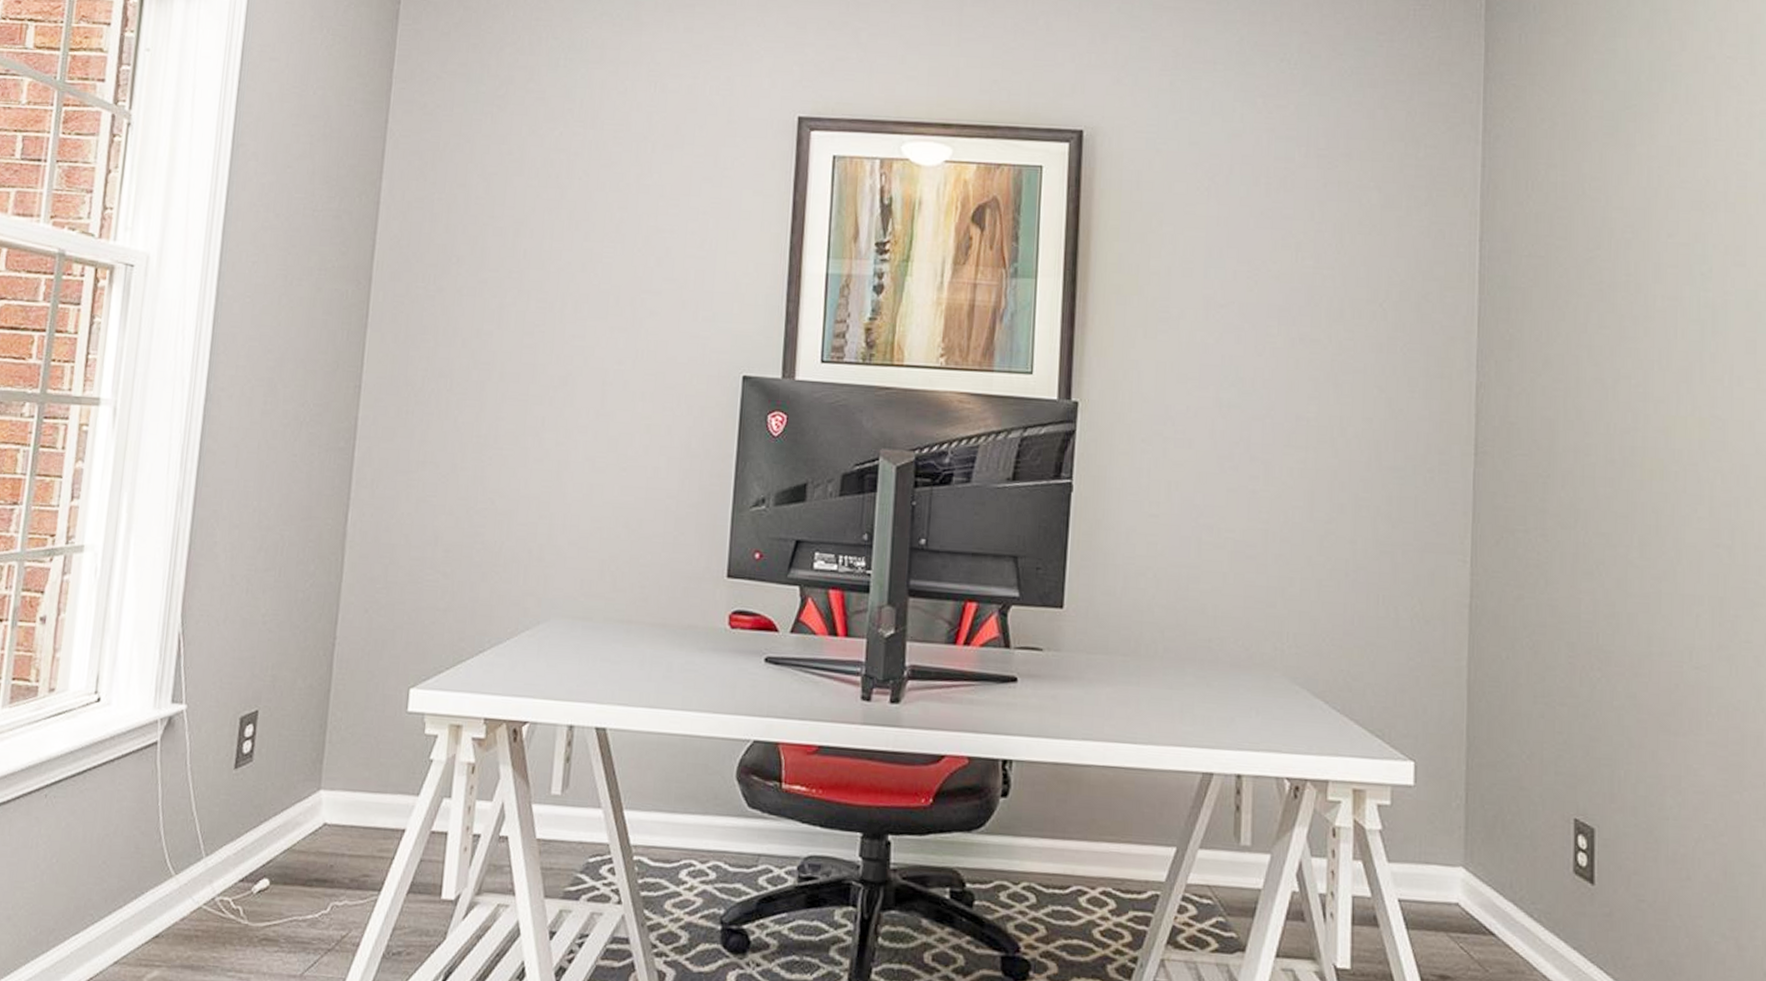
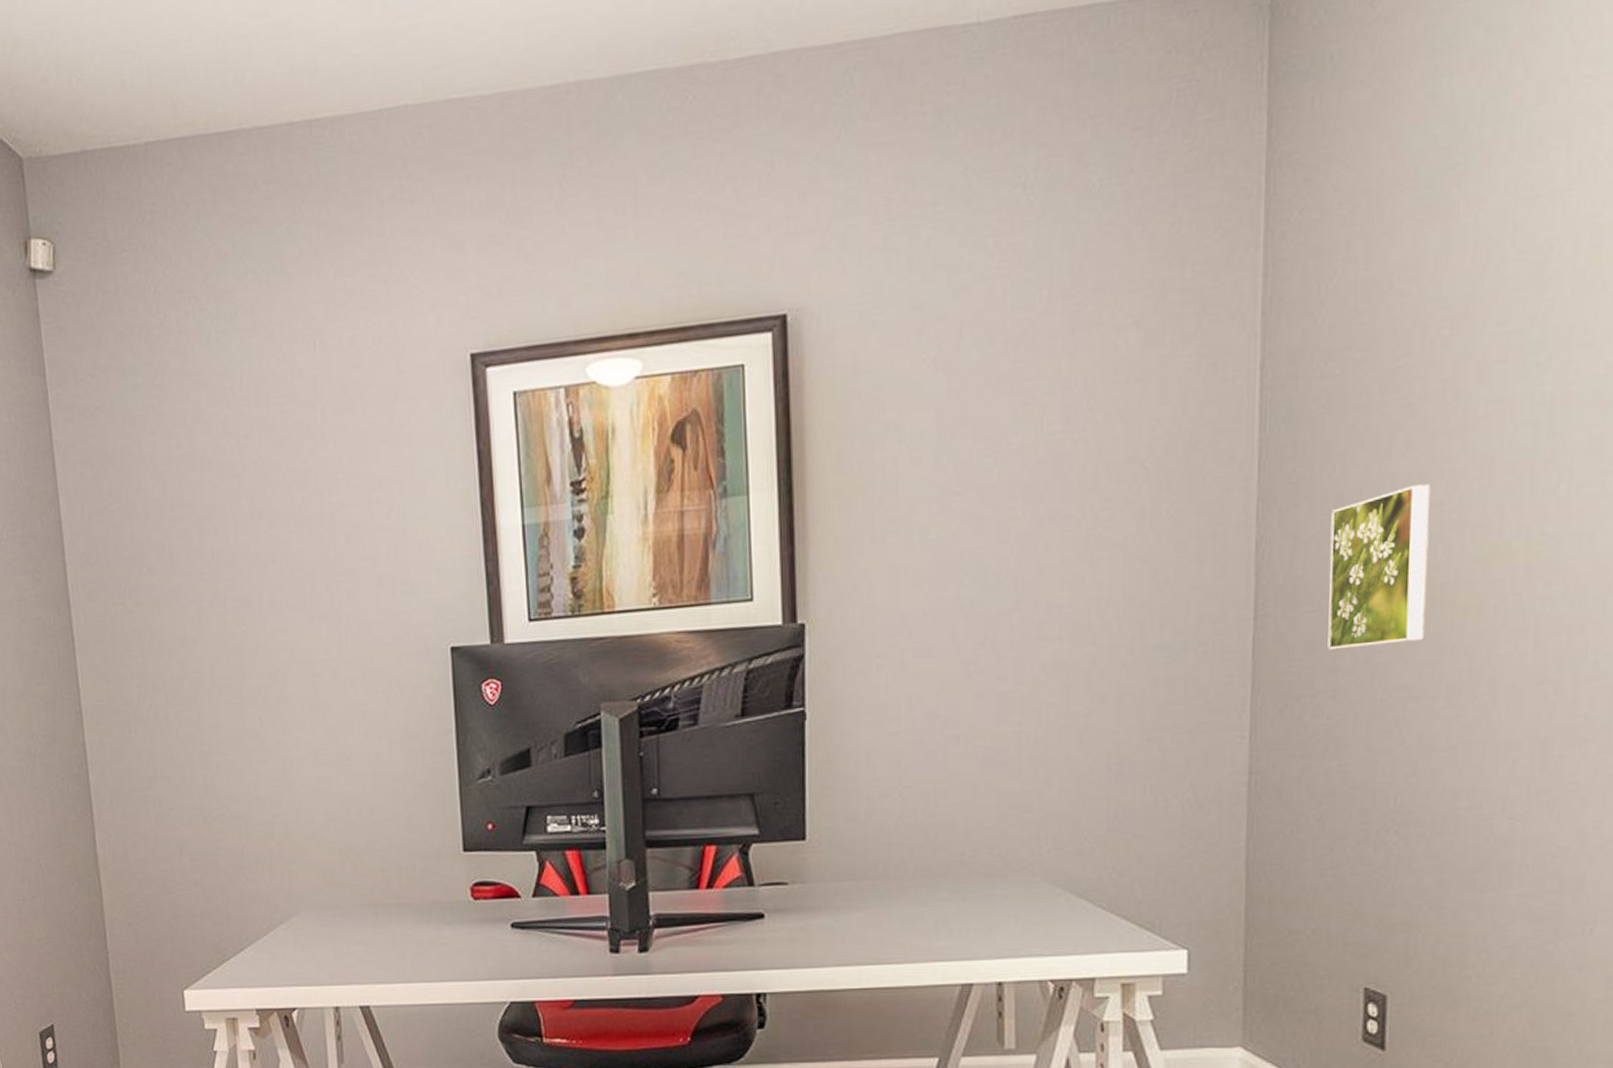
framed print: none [1537,358,1621,494] -> present [1327,484,1432,650]

